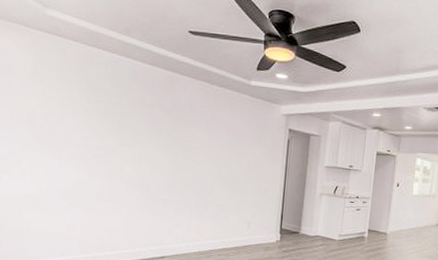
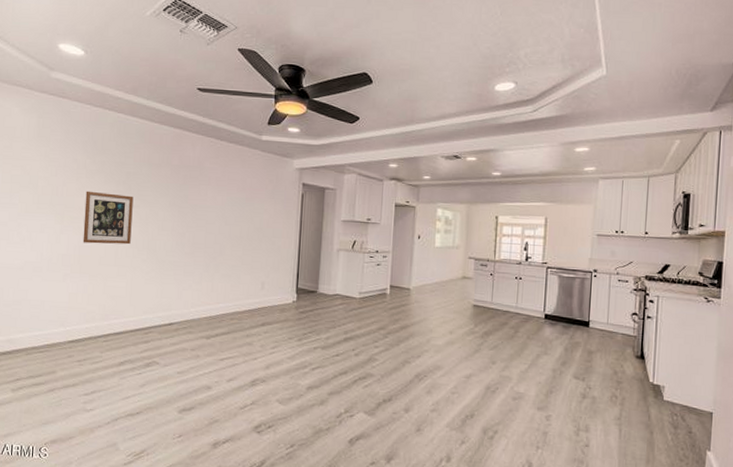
wall art: none [80,128,127,182] -> present [82,191,134,245]

